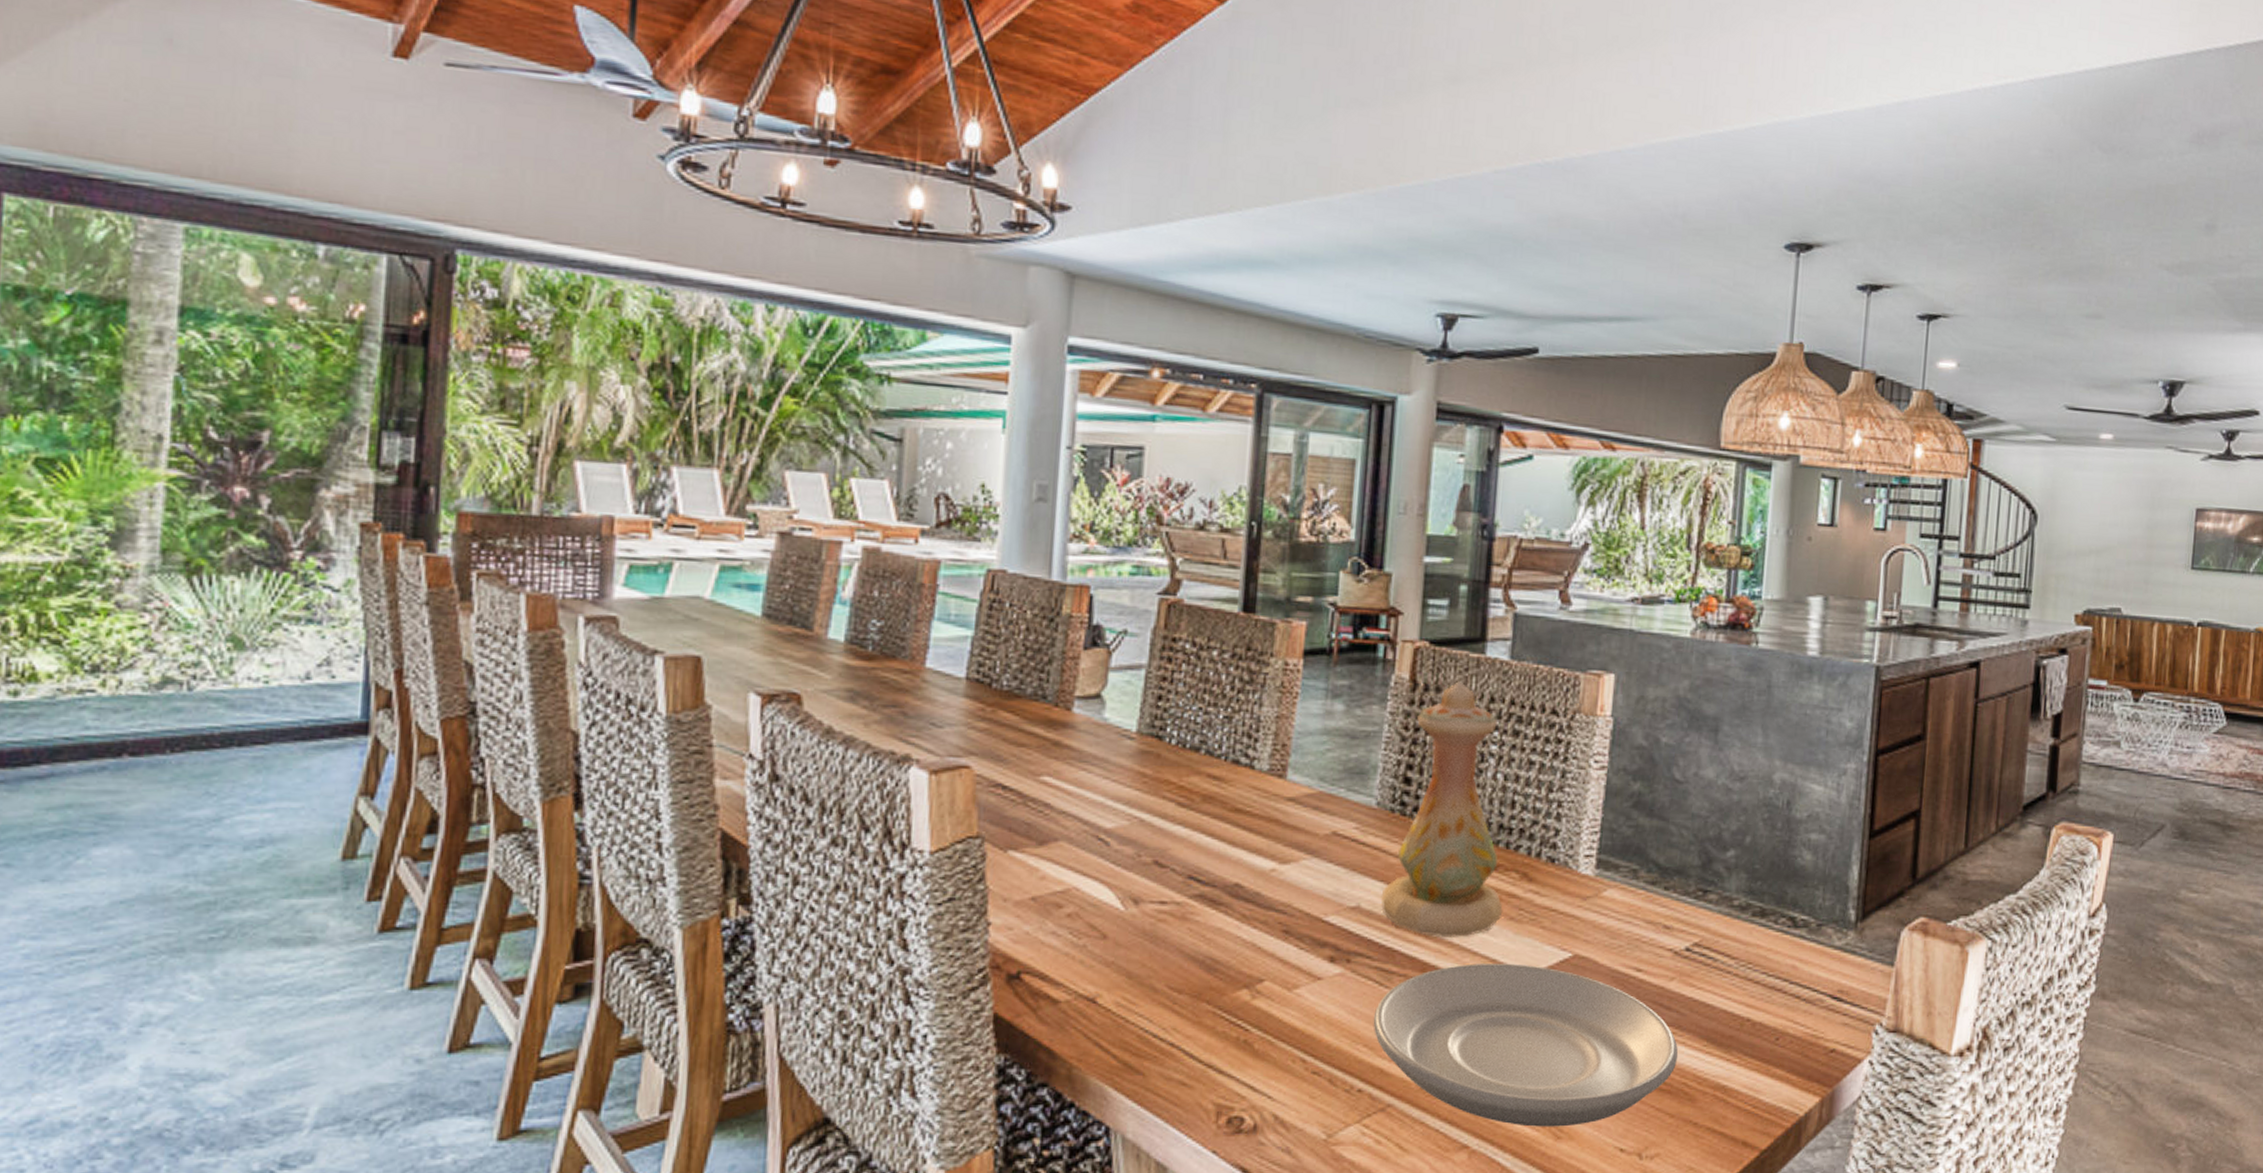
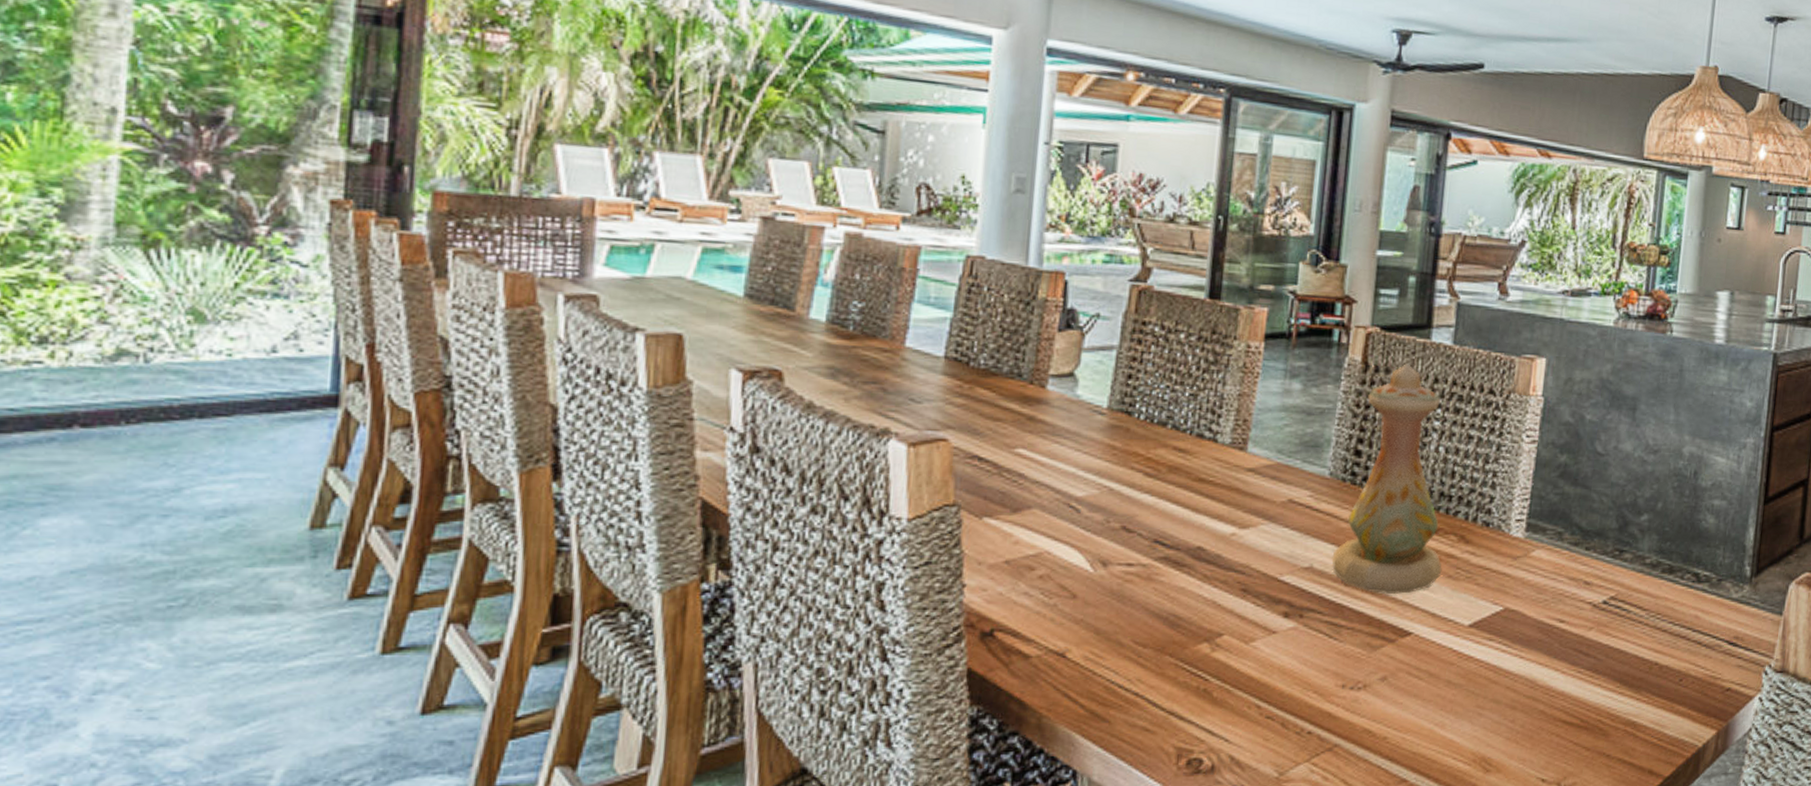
plate: present [1373,963,1679,1127] -> none [1322,617,1595,762]

